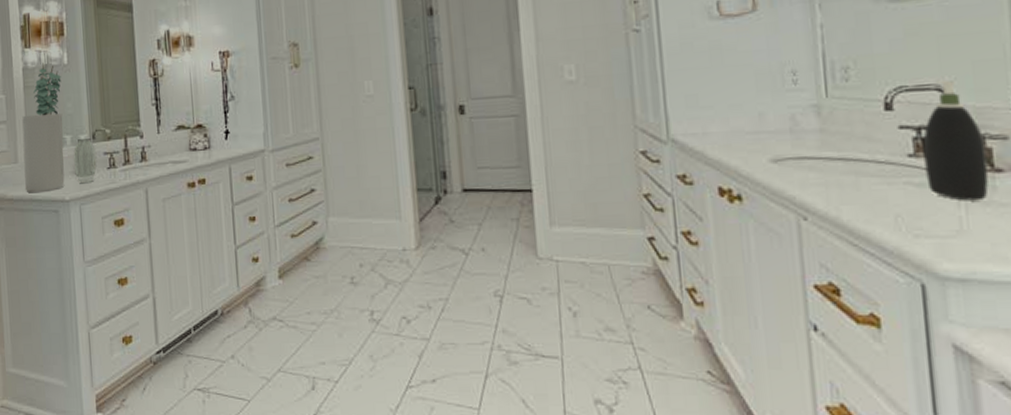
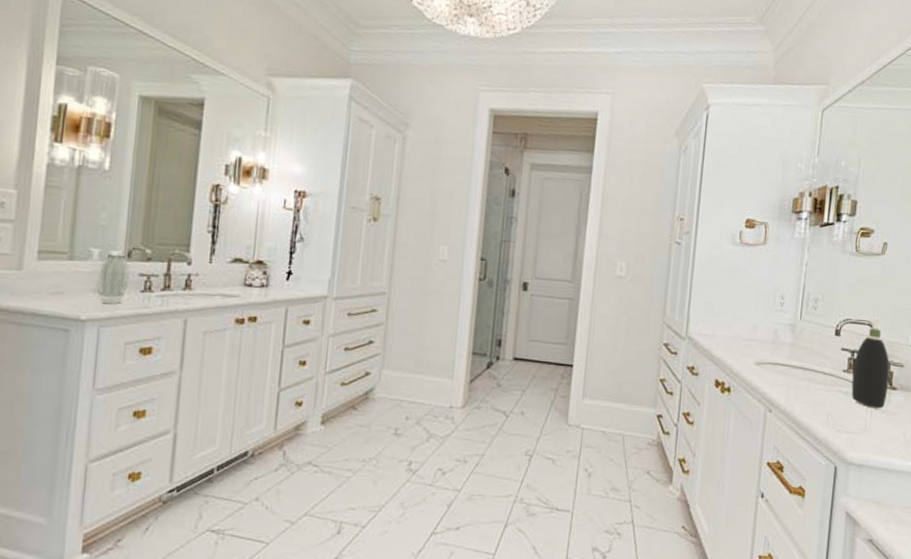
vase: present [22,63,65,194] -> none [27,163,98,308]

